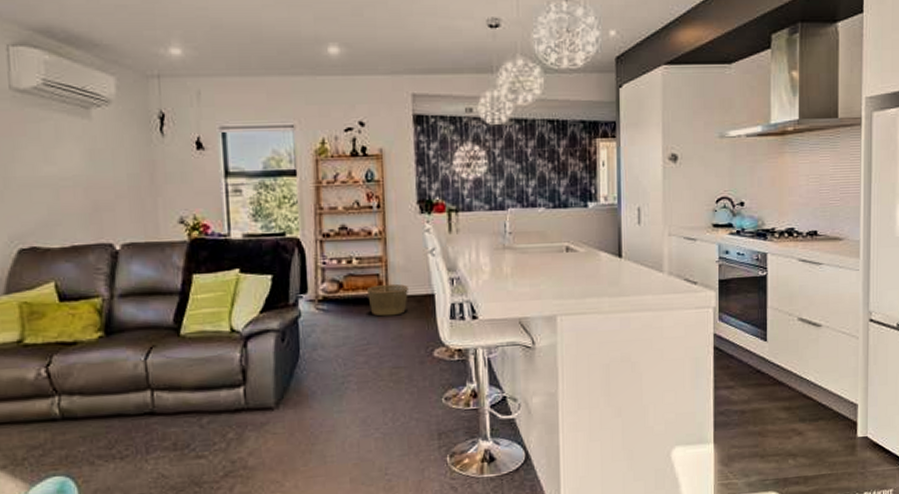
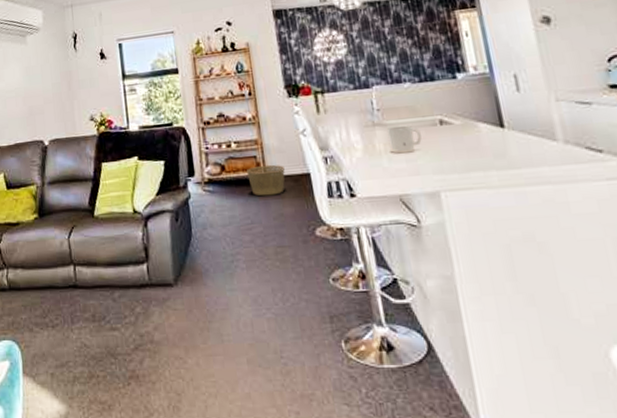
mug: none [515,250,547,278] -> present [386,125,422,154]

